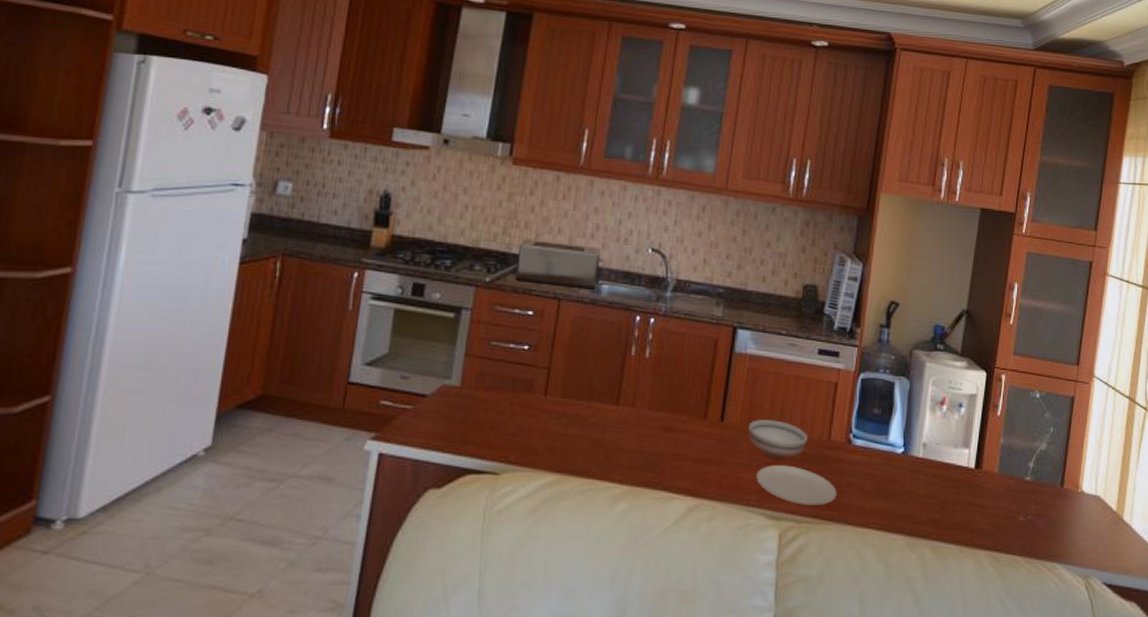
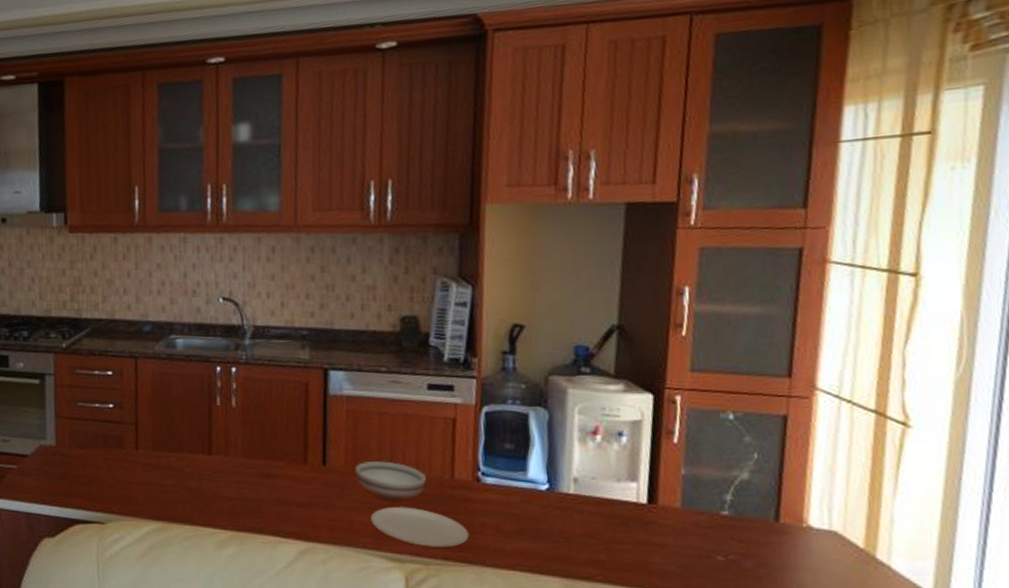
toaster: present [515,238,603,290] -> none [88,302,174,345]

